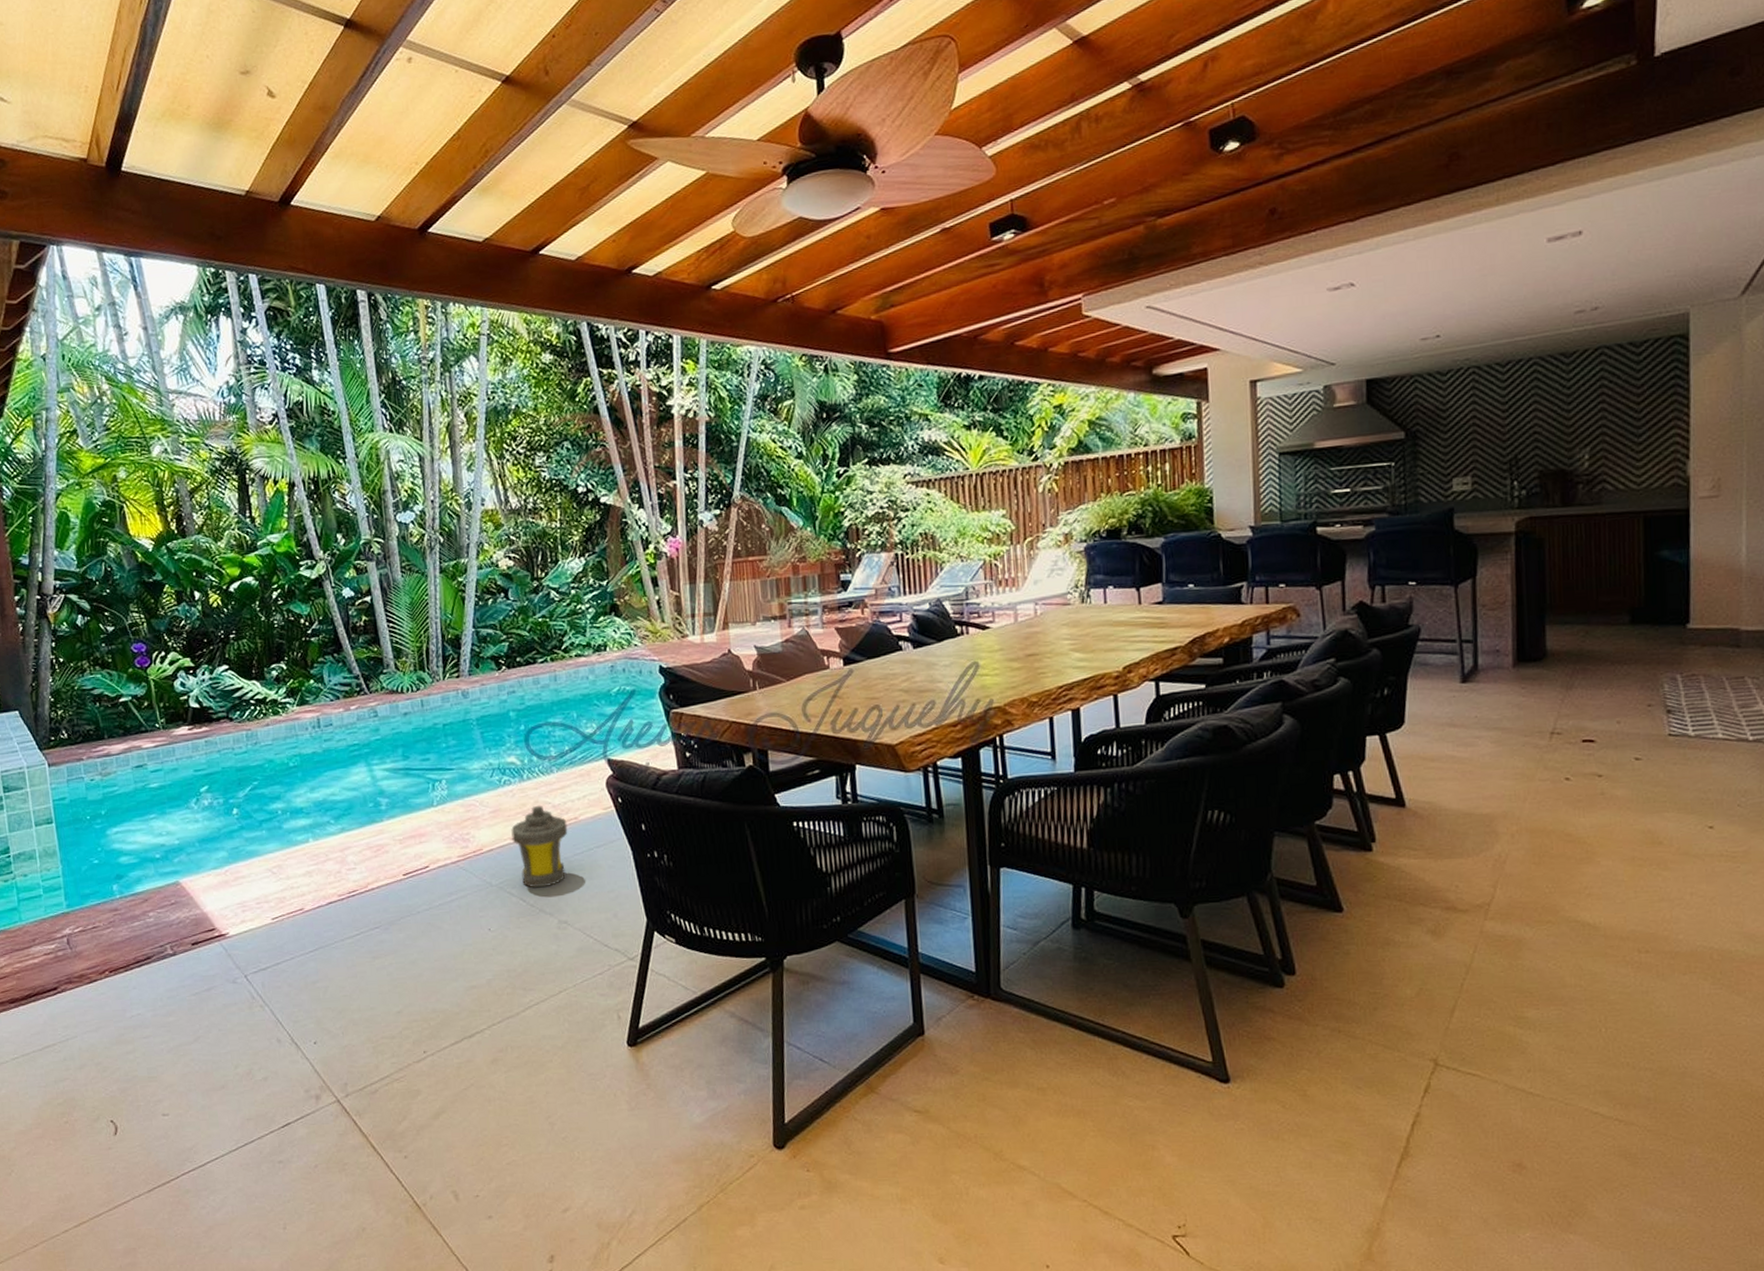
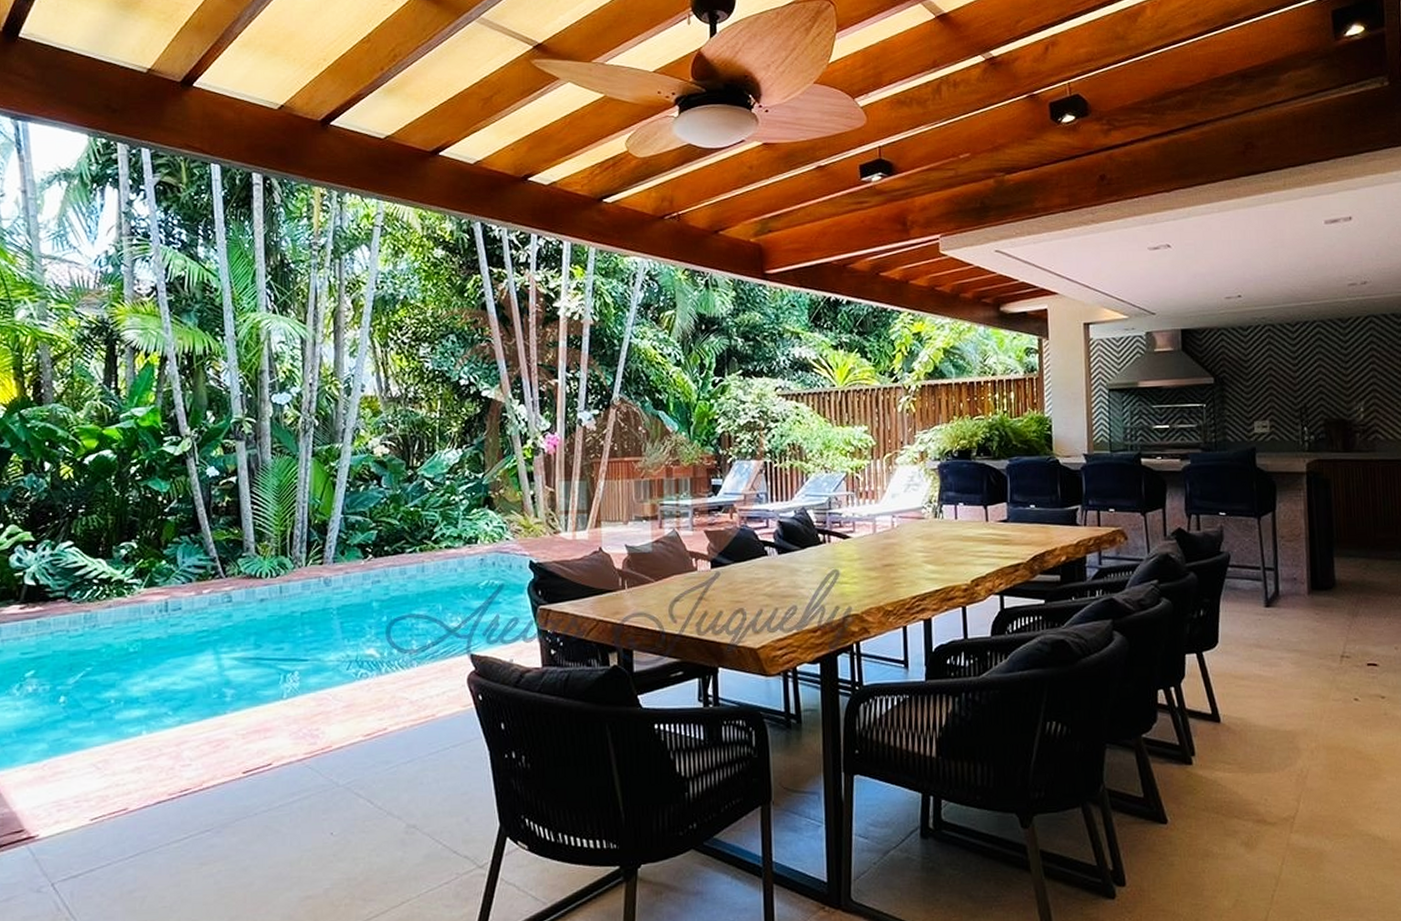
lantern: present [511,805,568,888] -> none [364,700,424,789]

